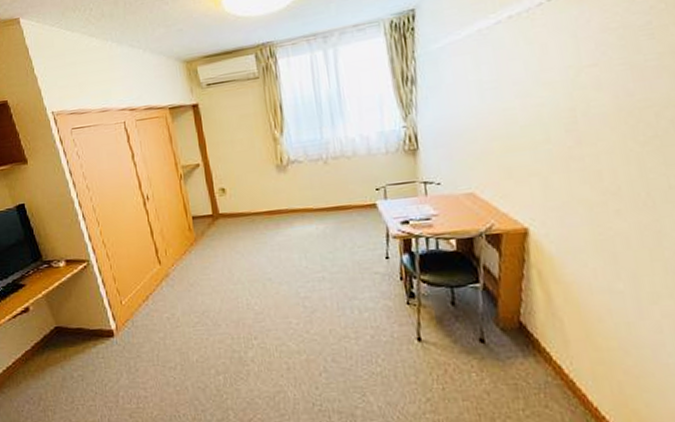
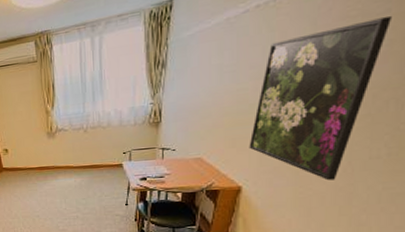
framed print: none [527,29,655,217] -> present [249,16,391,181]

